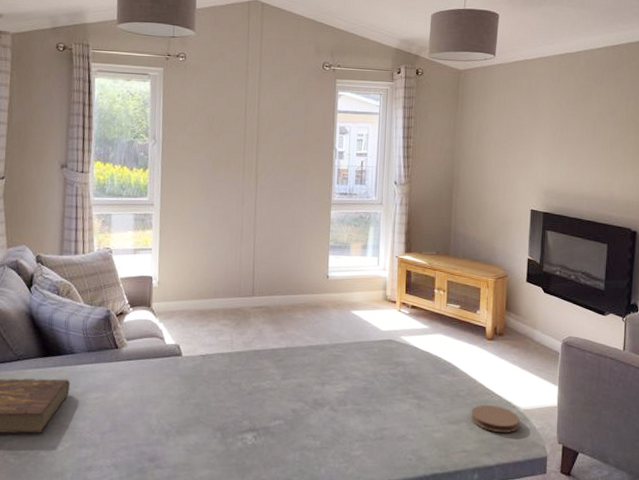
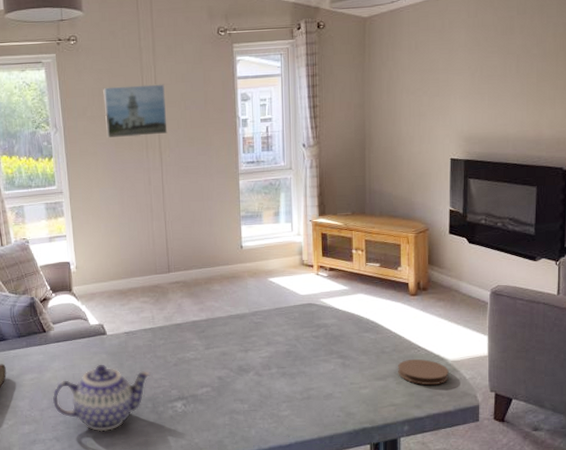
teapot: none [115,387,223,461] -> present [52,364,151,432]
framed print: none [205,105,267,158] -> present [103,84,168,139]

